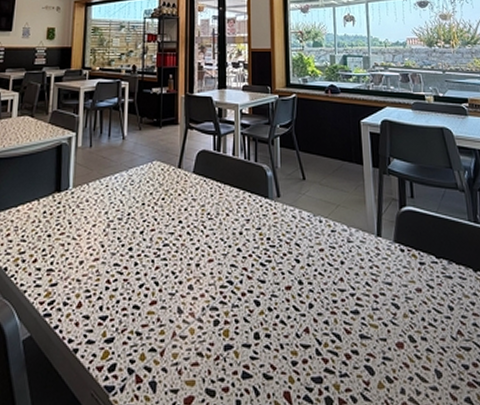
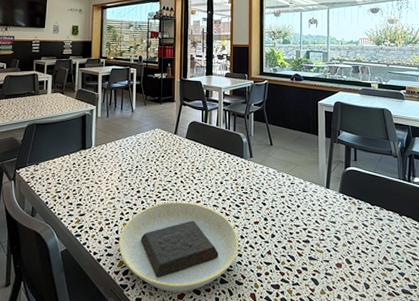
plate: none [103,262,265,395] -> present [119,202,238,292]

